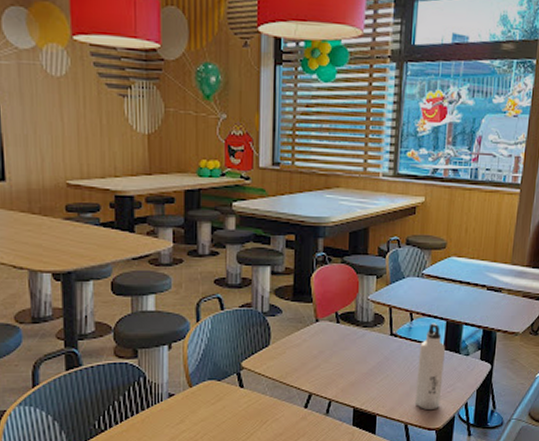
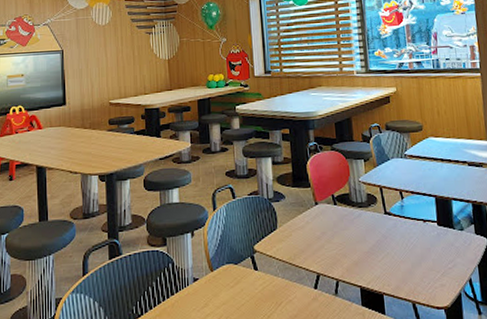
water bottle: present [414,323,445,410] -> none [414,200,444,287]

